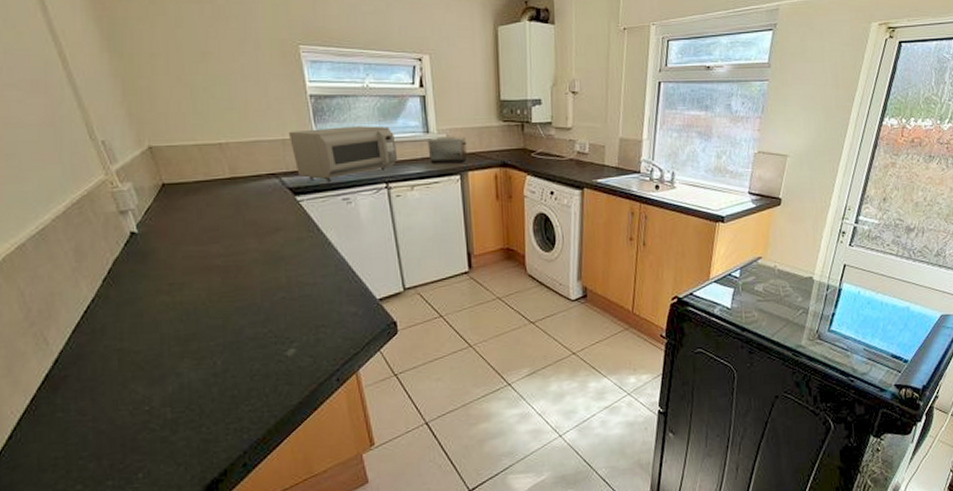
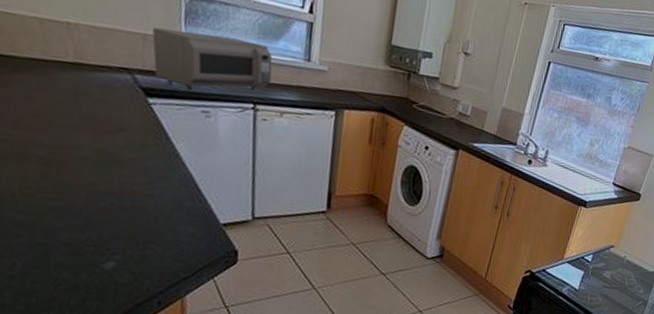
toaster: present [427,136,468,164] -> none [305,66,349,100]

